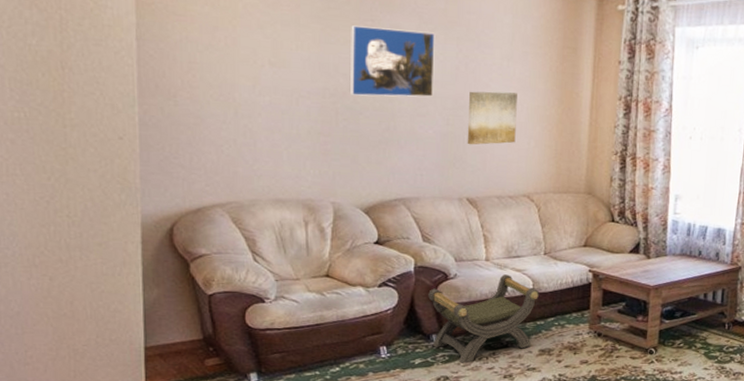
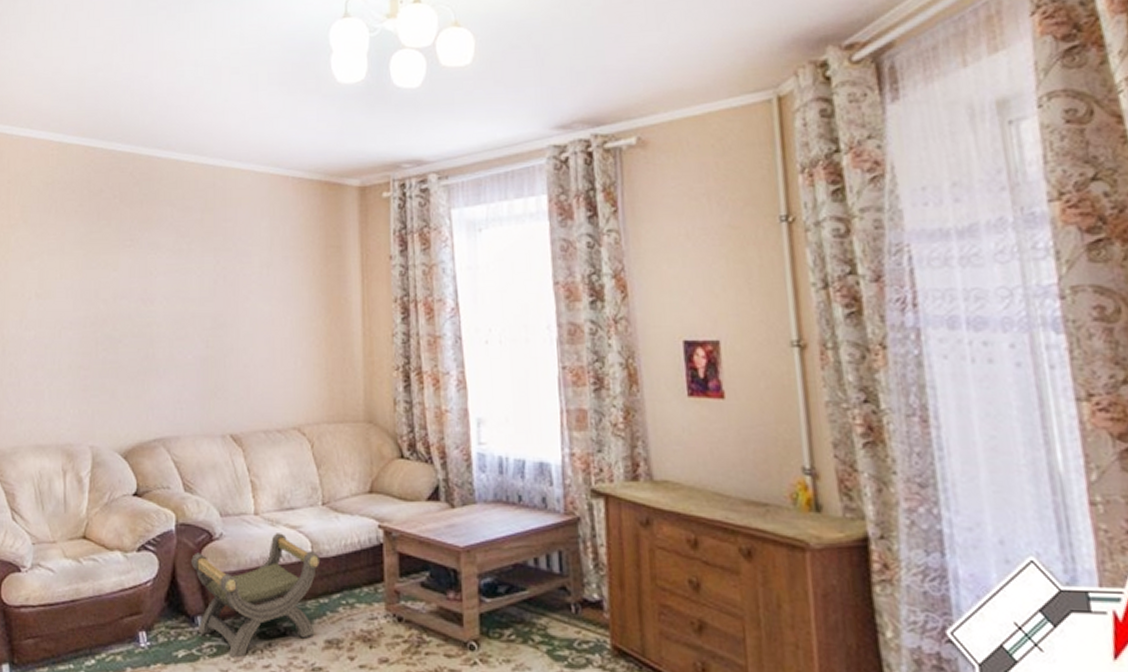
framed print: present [349,25,435,97] -> none [109,245,192,322]
wall art: present [467,91,517,145] -> none [228,304,281,370]

